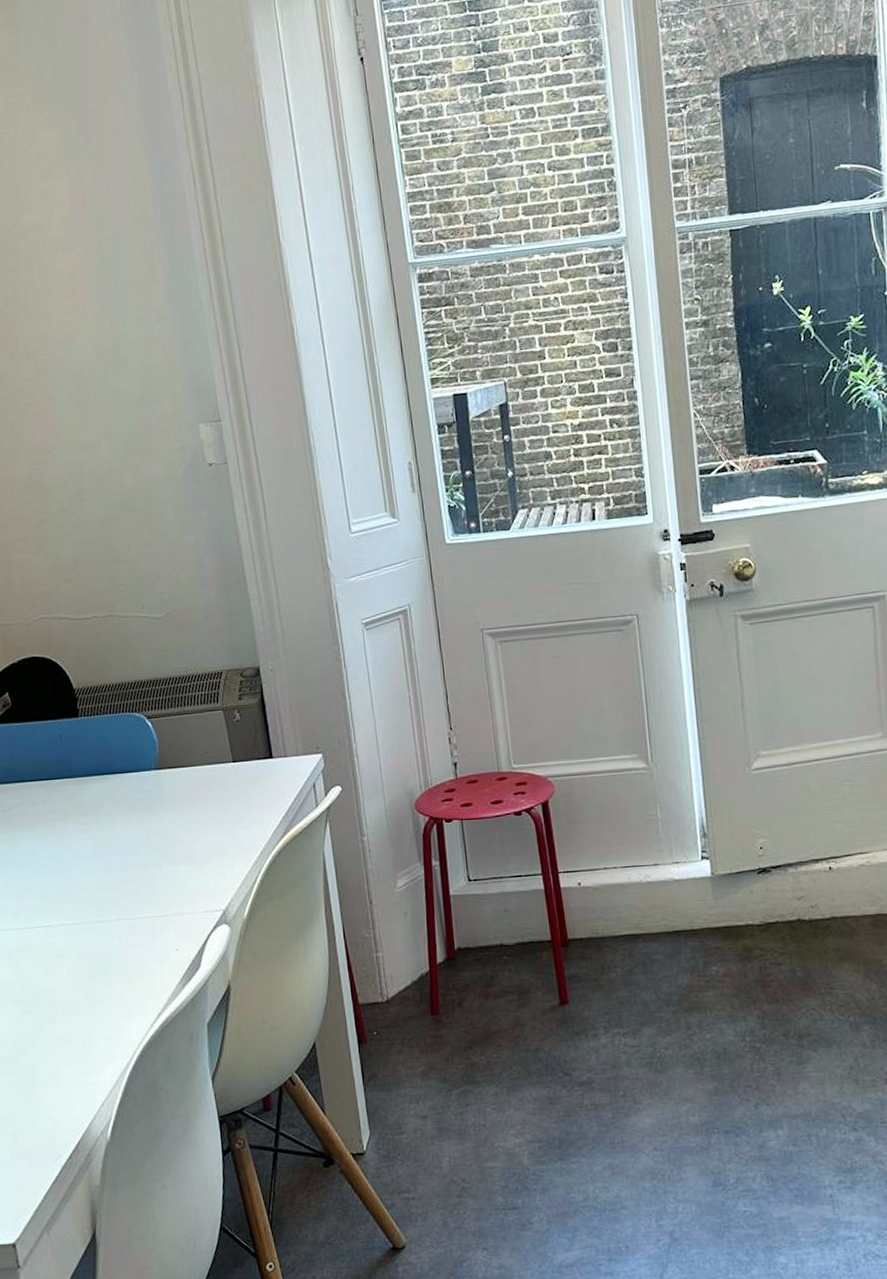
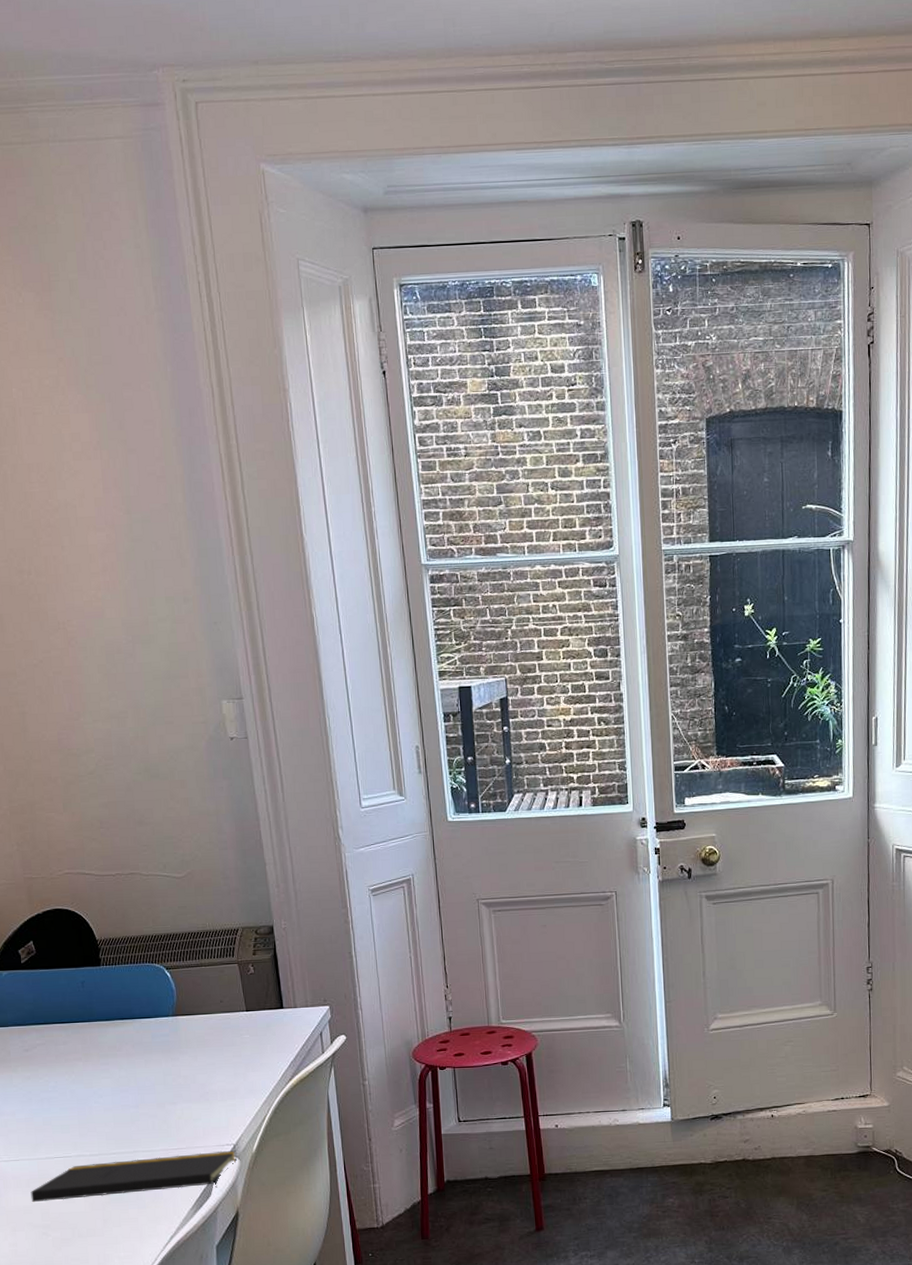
notepad: none [11,916,227,977] -> present [30,1150,237,1203]

